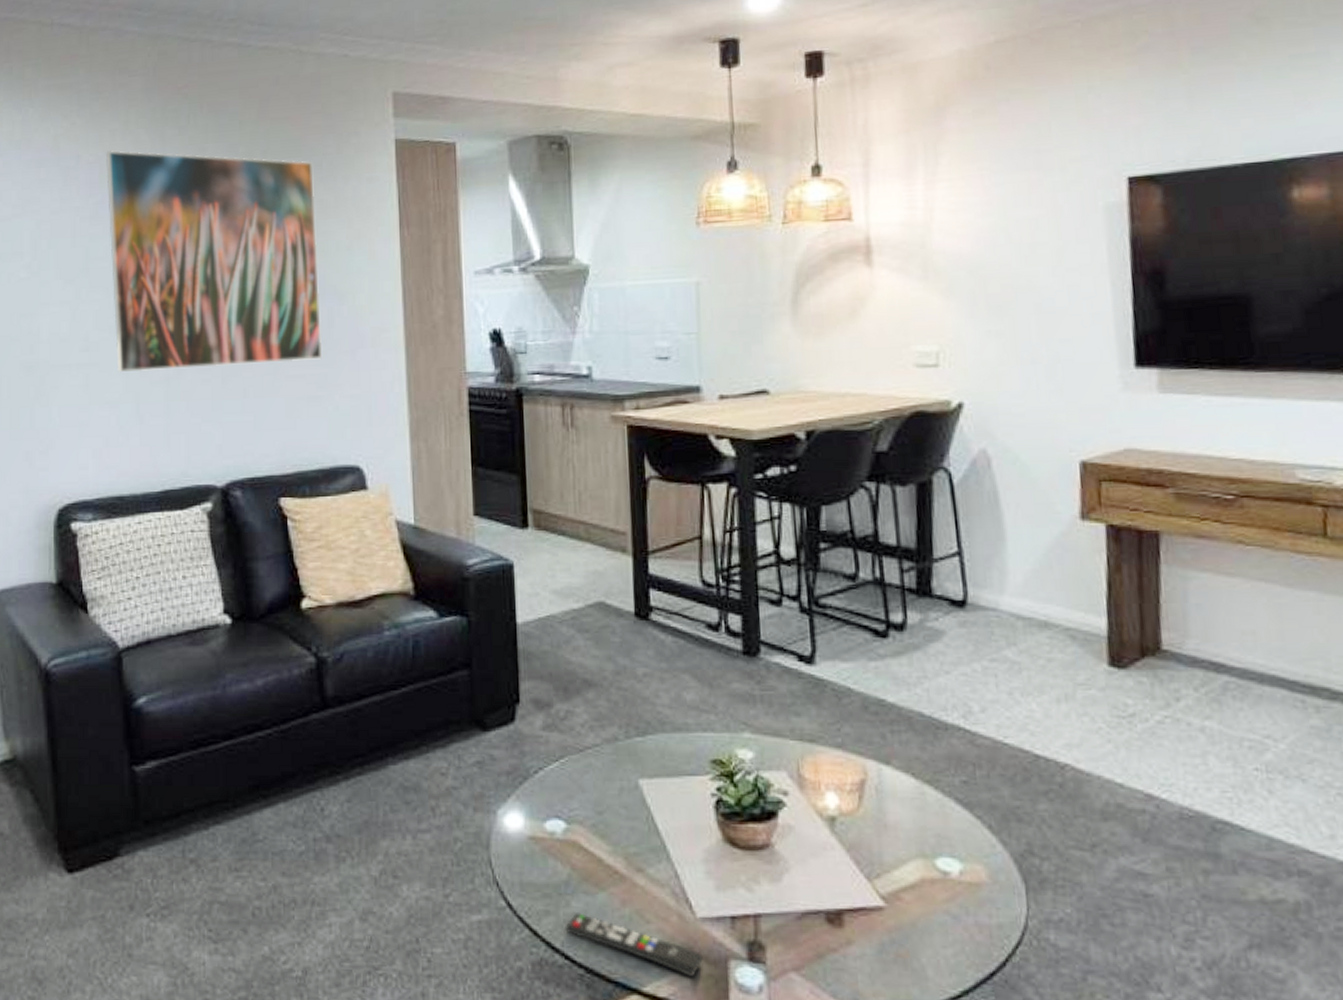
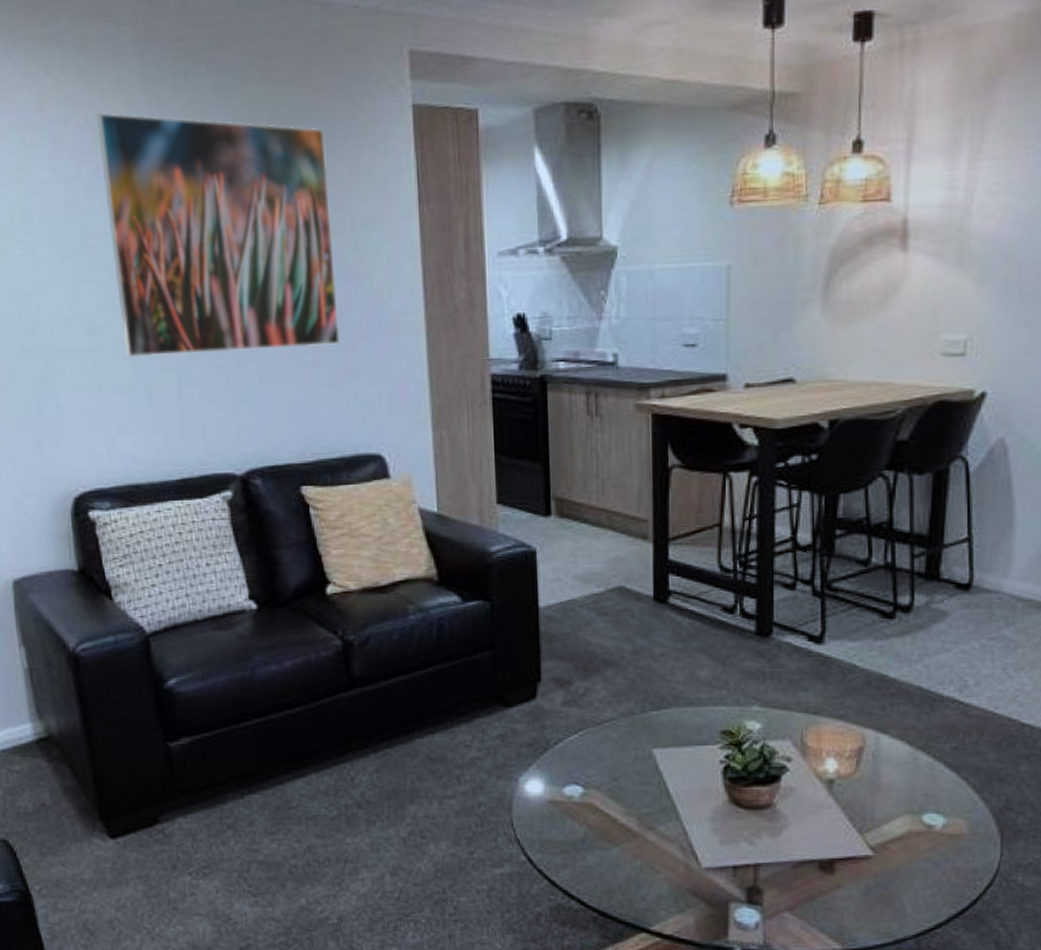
remote control: present [565,913,703,979] -> none [581,865,706,919]

